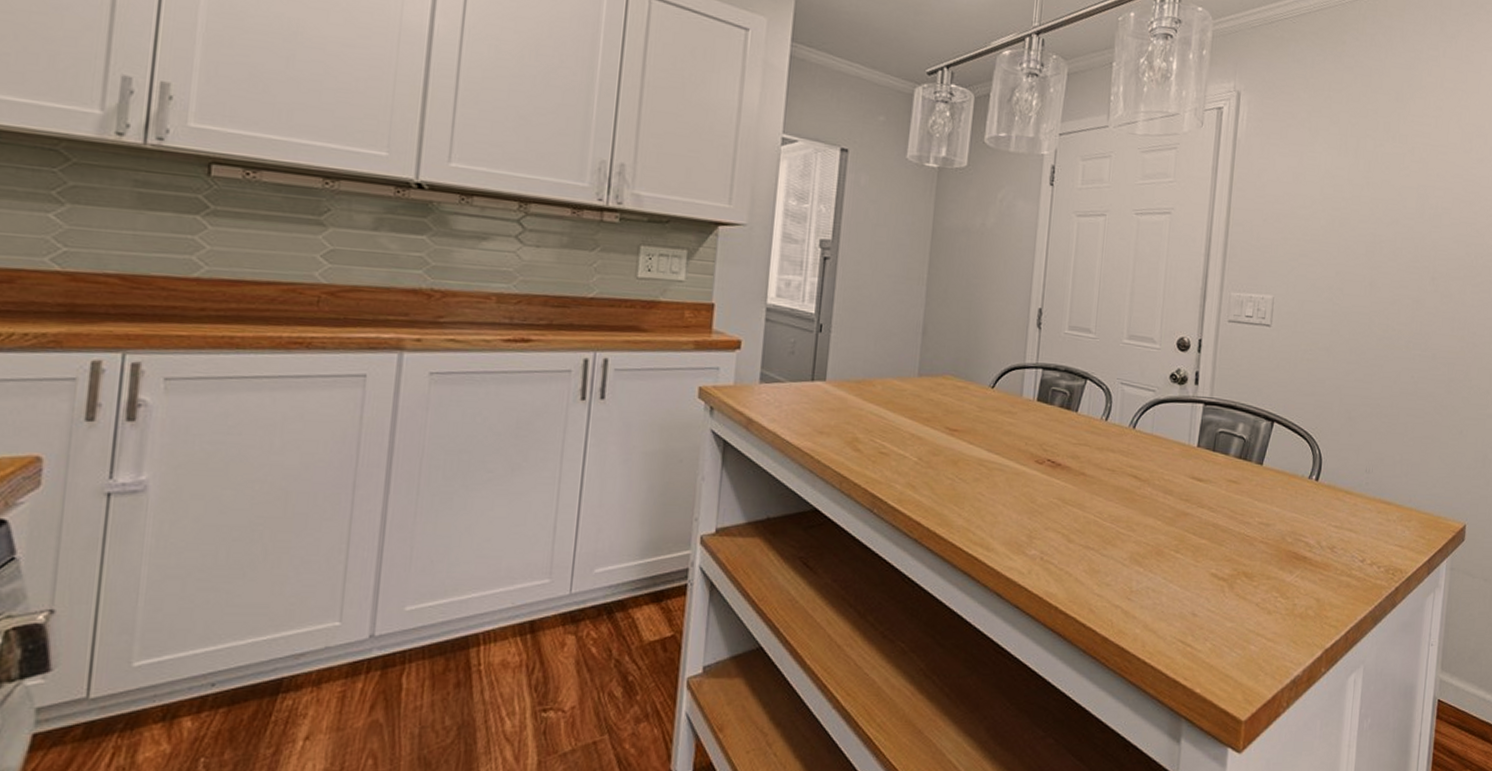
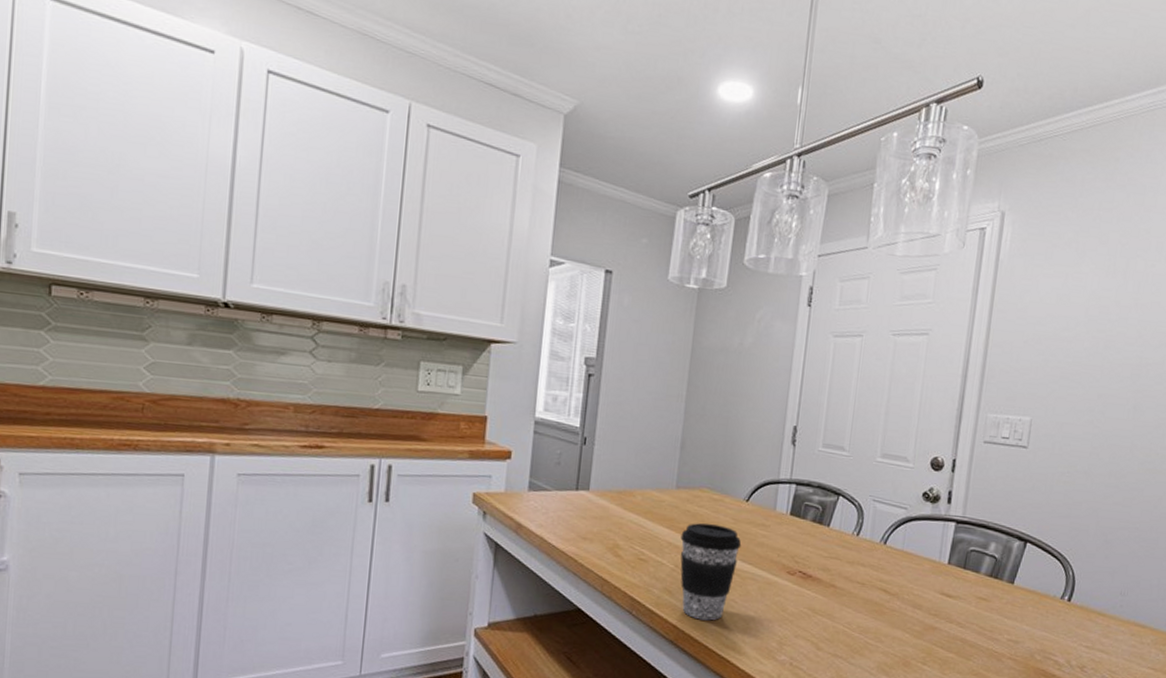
coffee cup: none [923,412,988,516] -> present [680,523,742,621]

